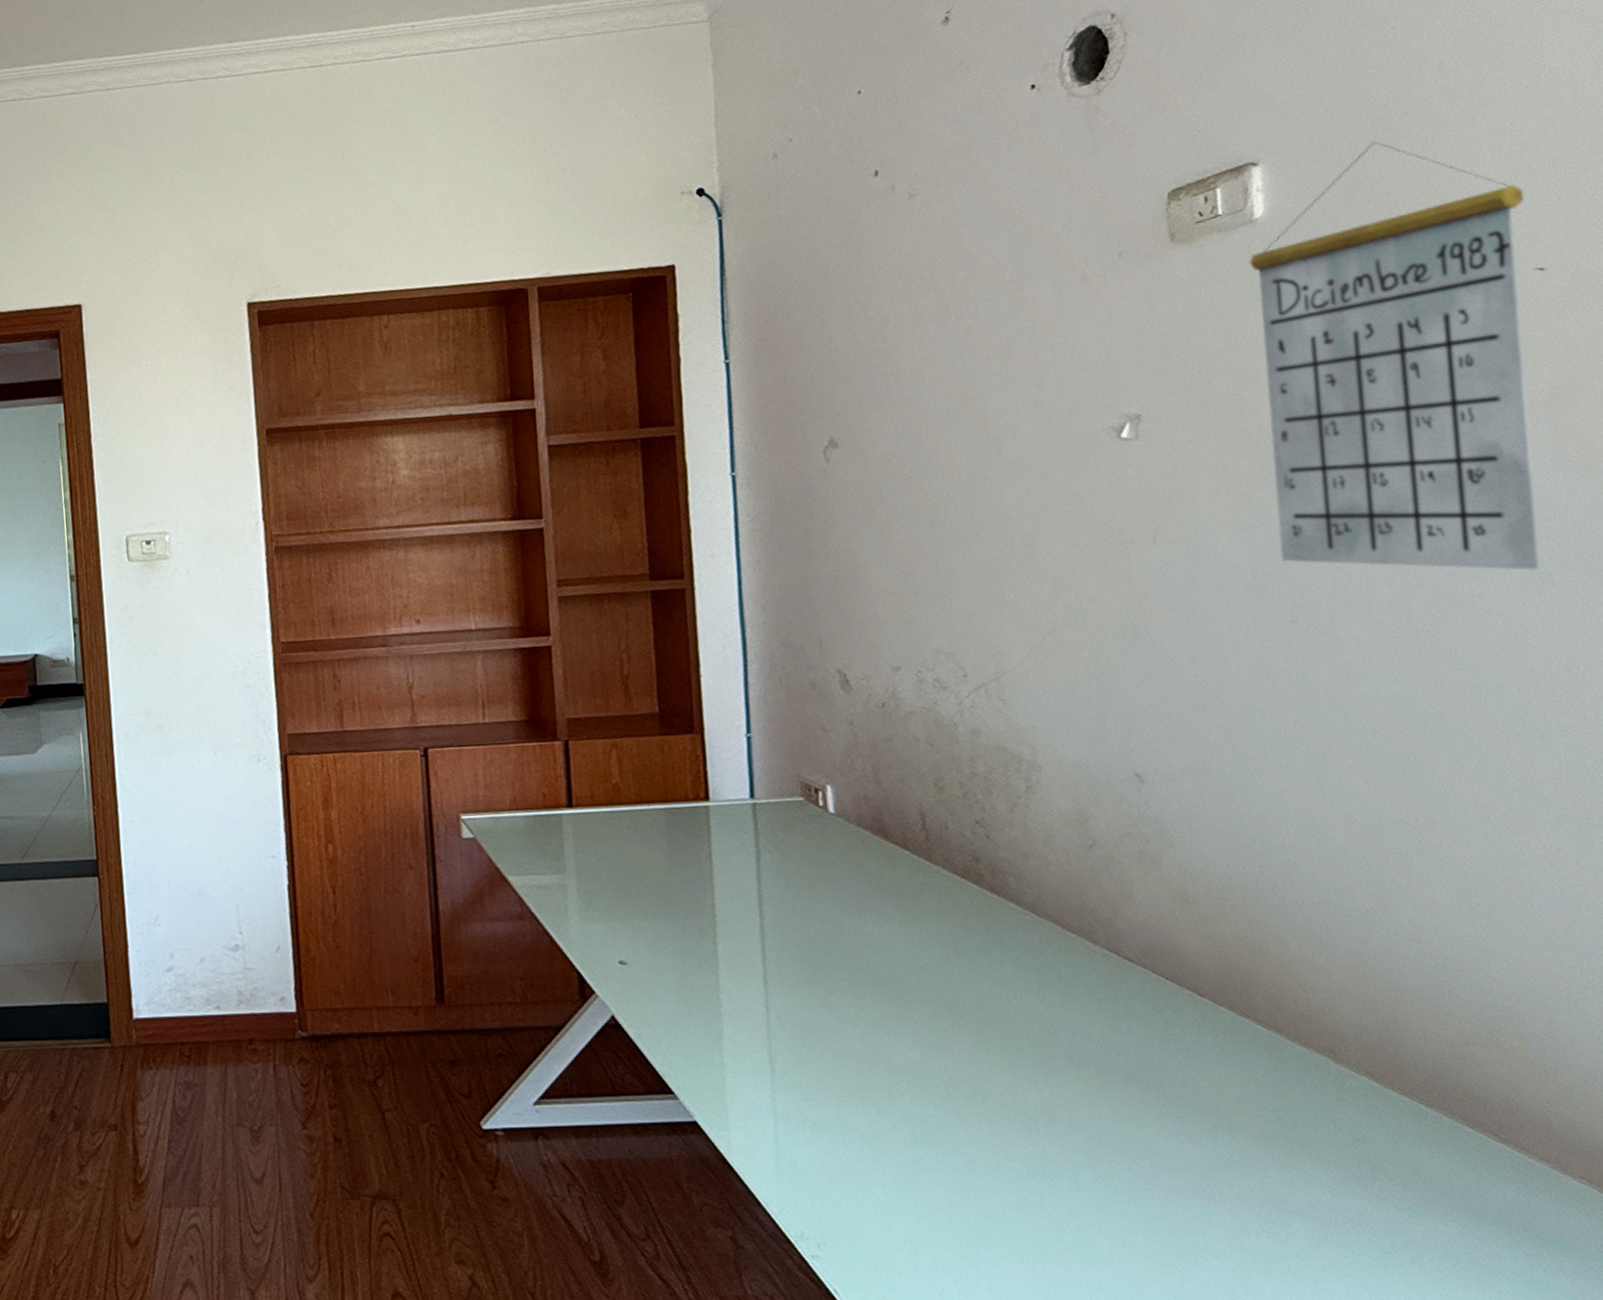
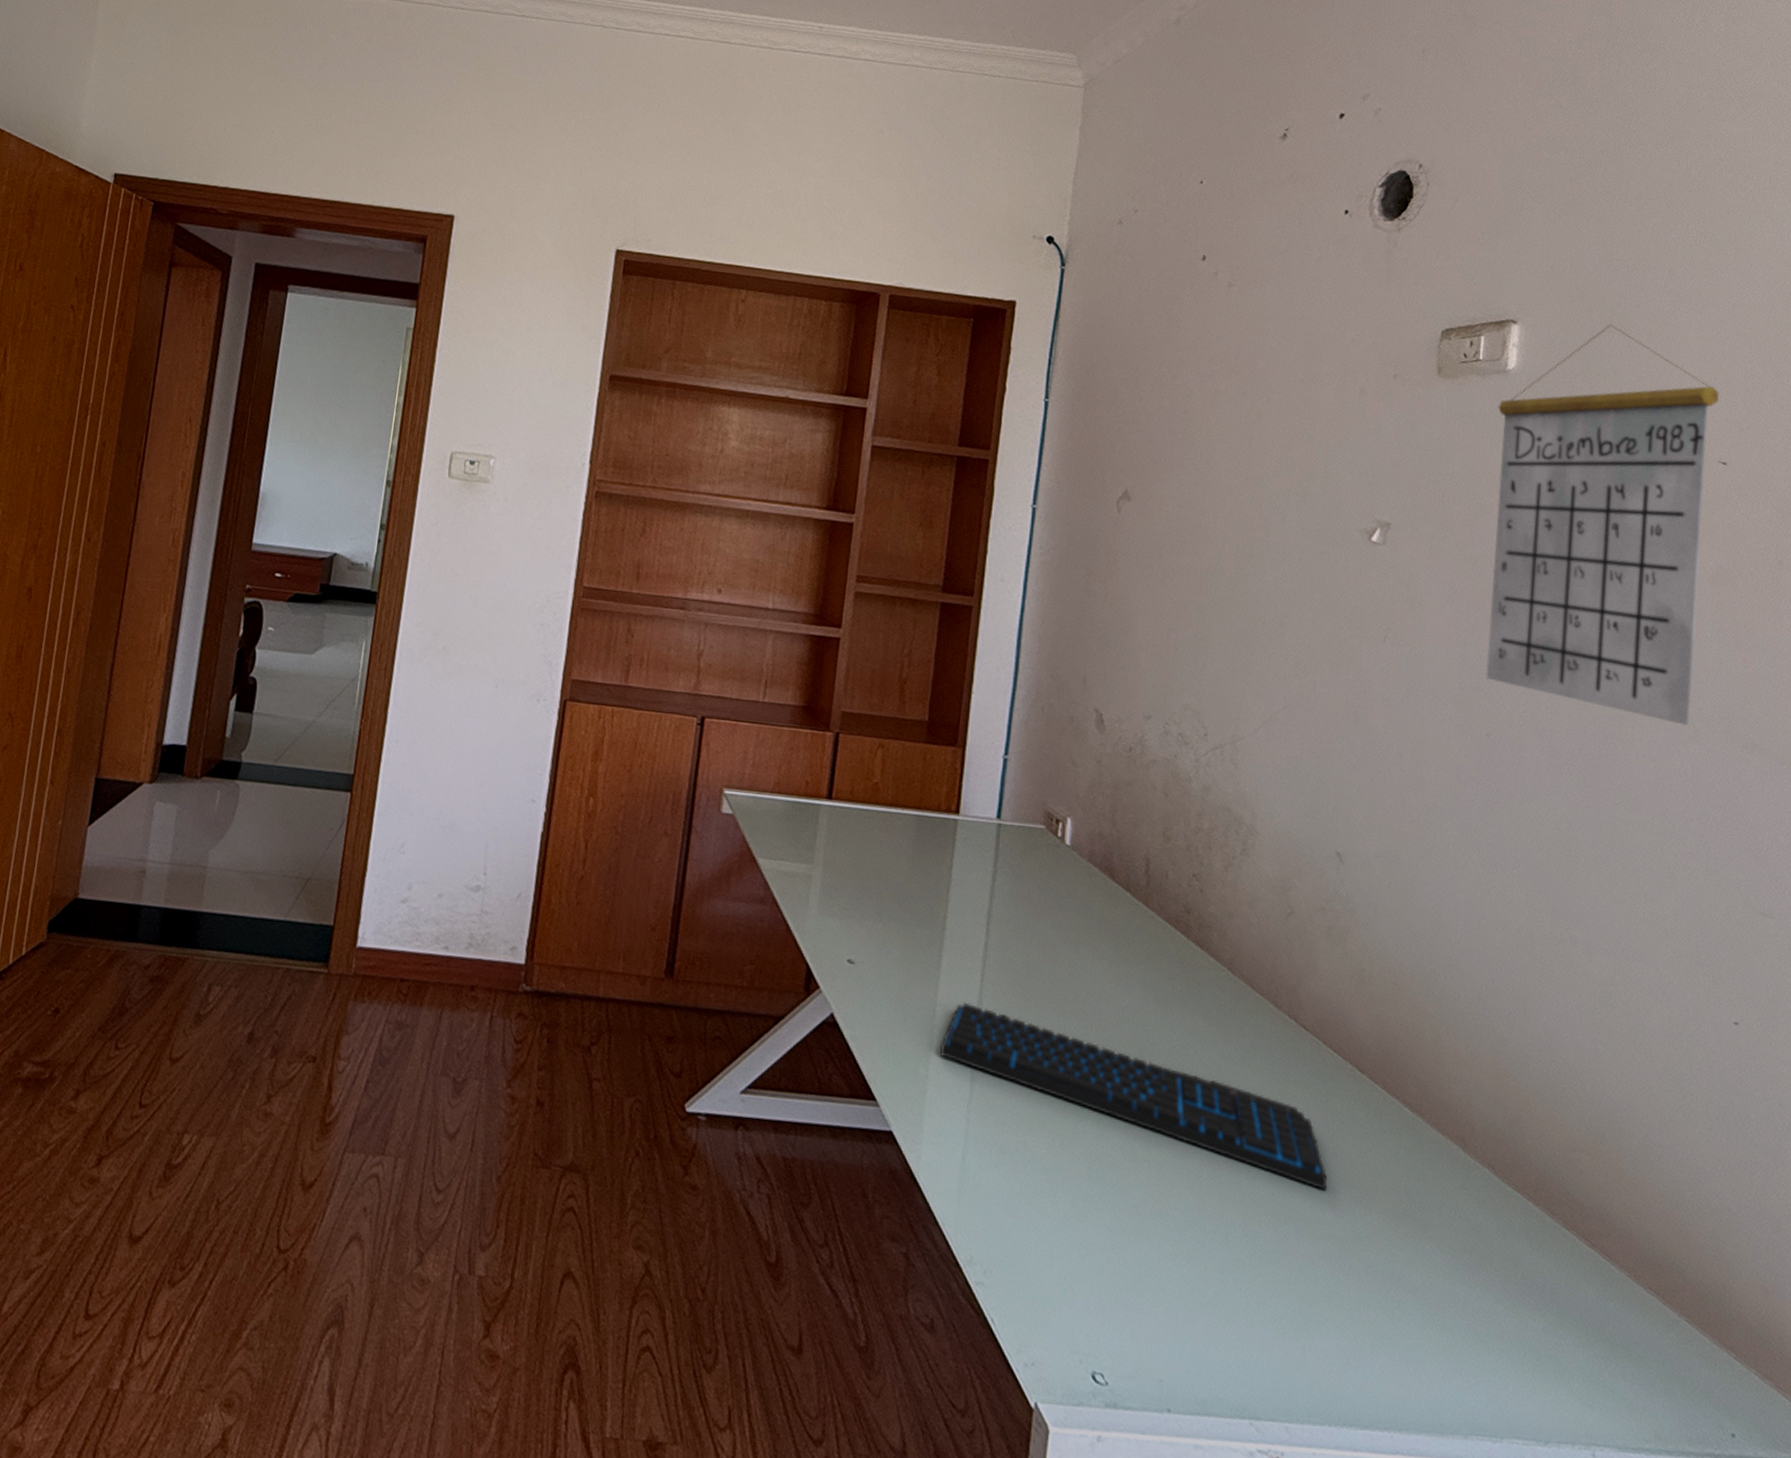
keyboard: none [732,985,1182,1122] -> present [940,1002,1327,1191]

